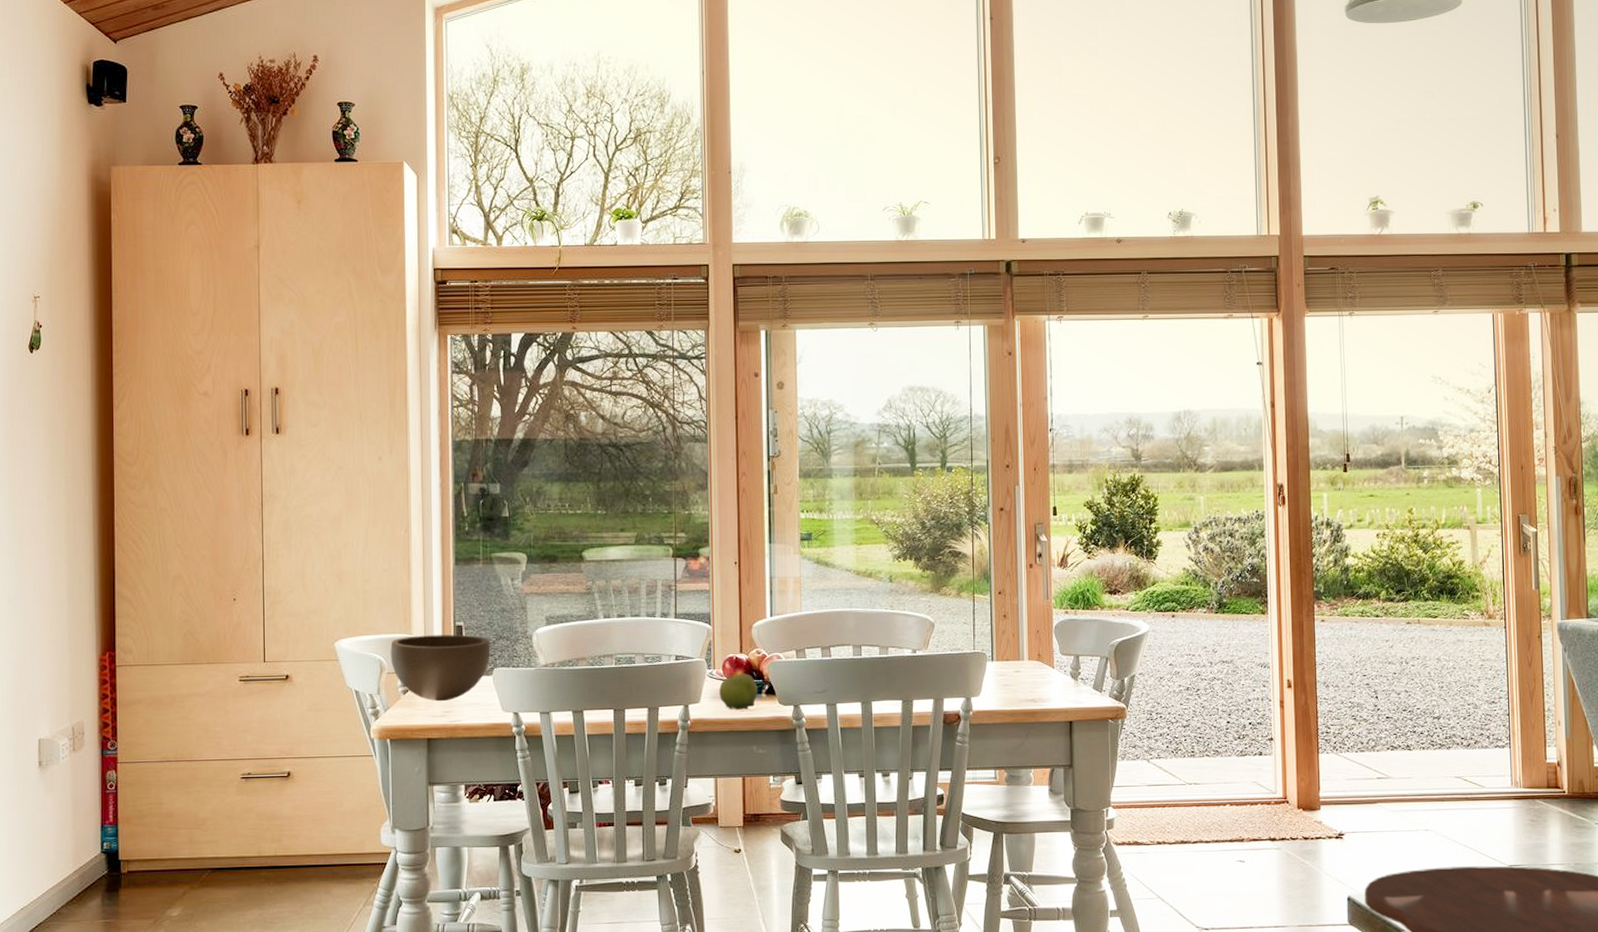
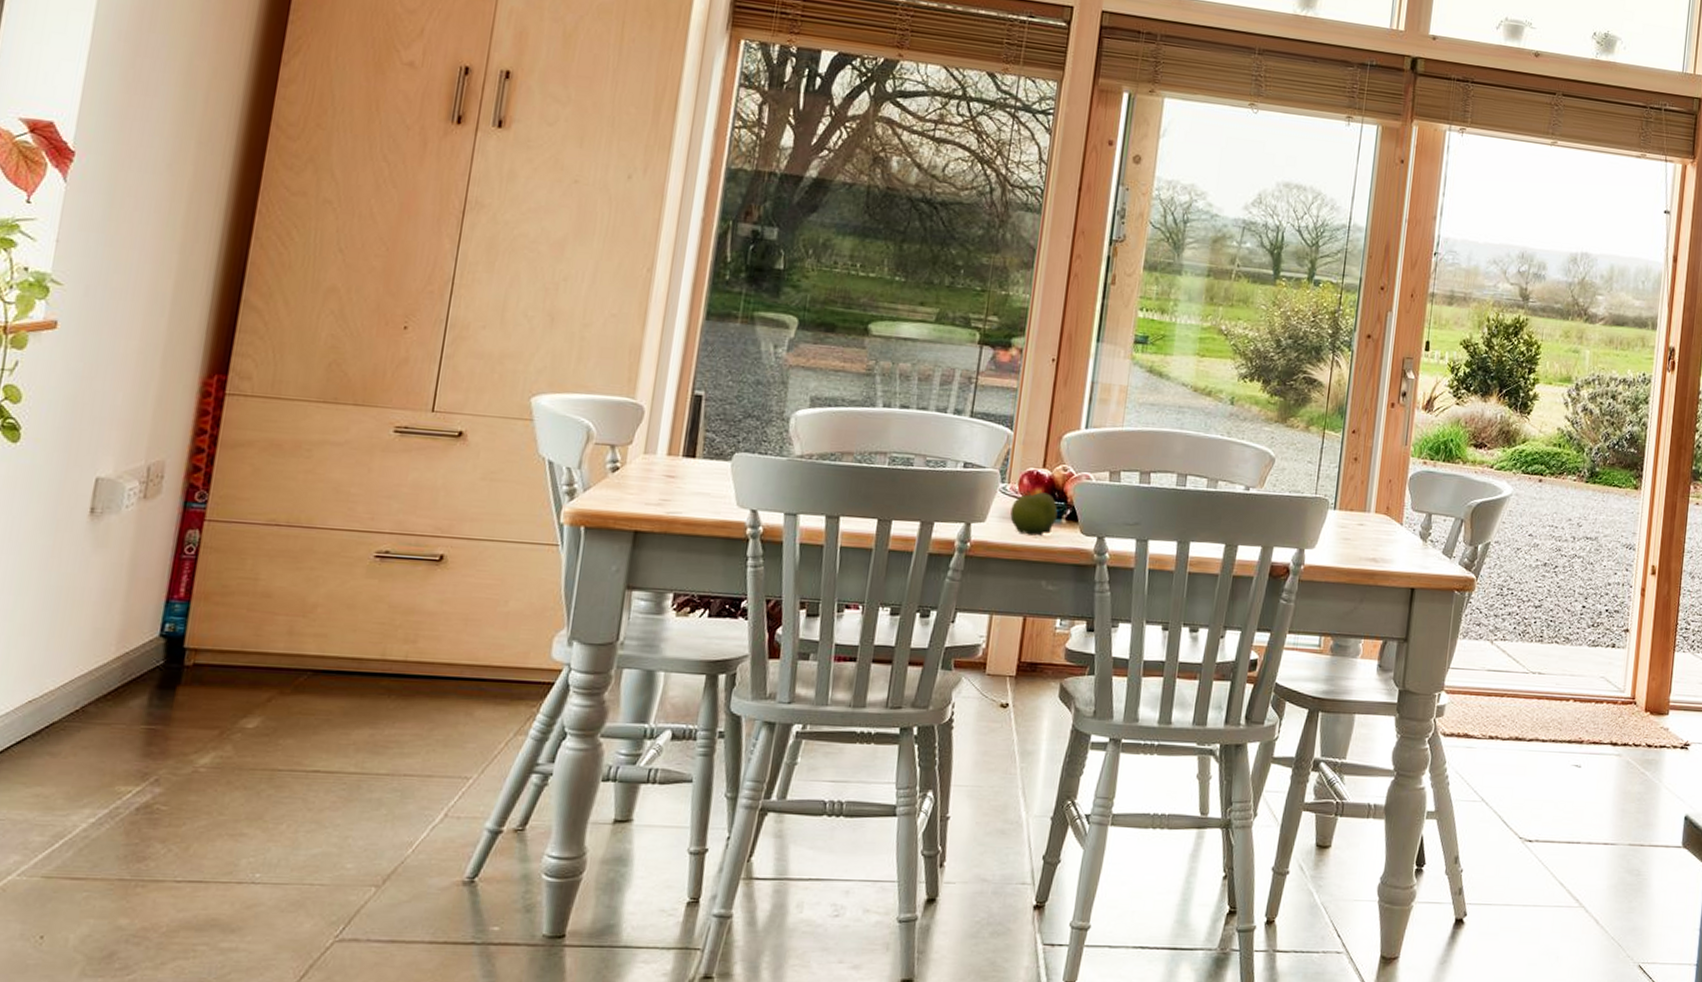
bowl: present [390,634,491,702] -> none [602,401,735,487]

